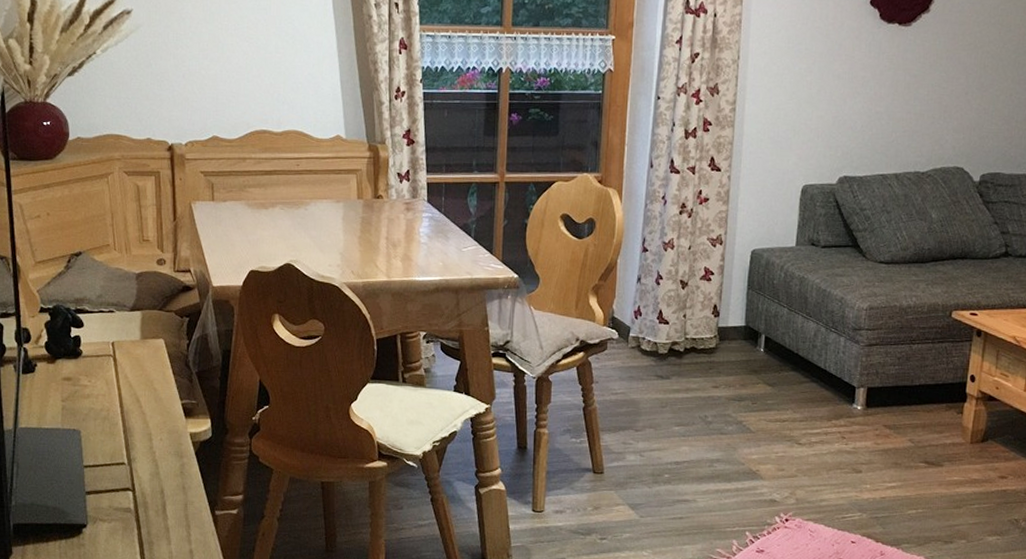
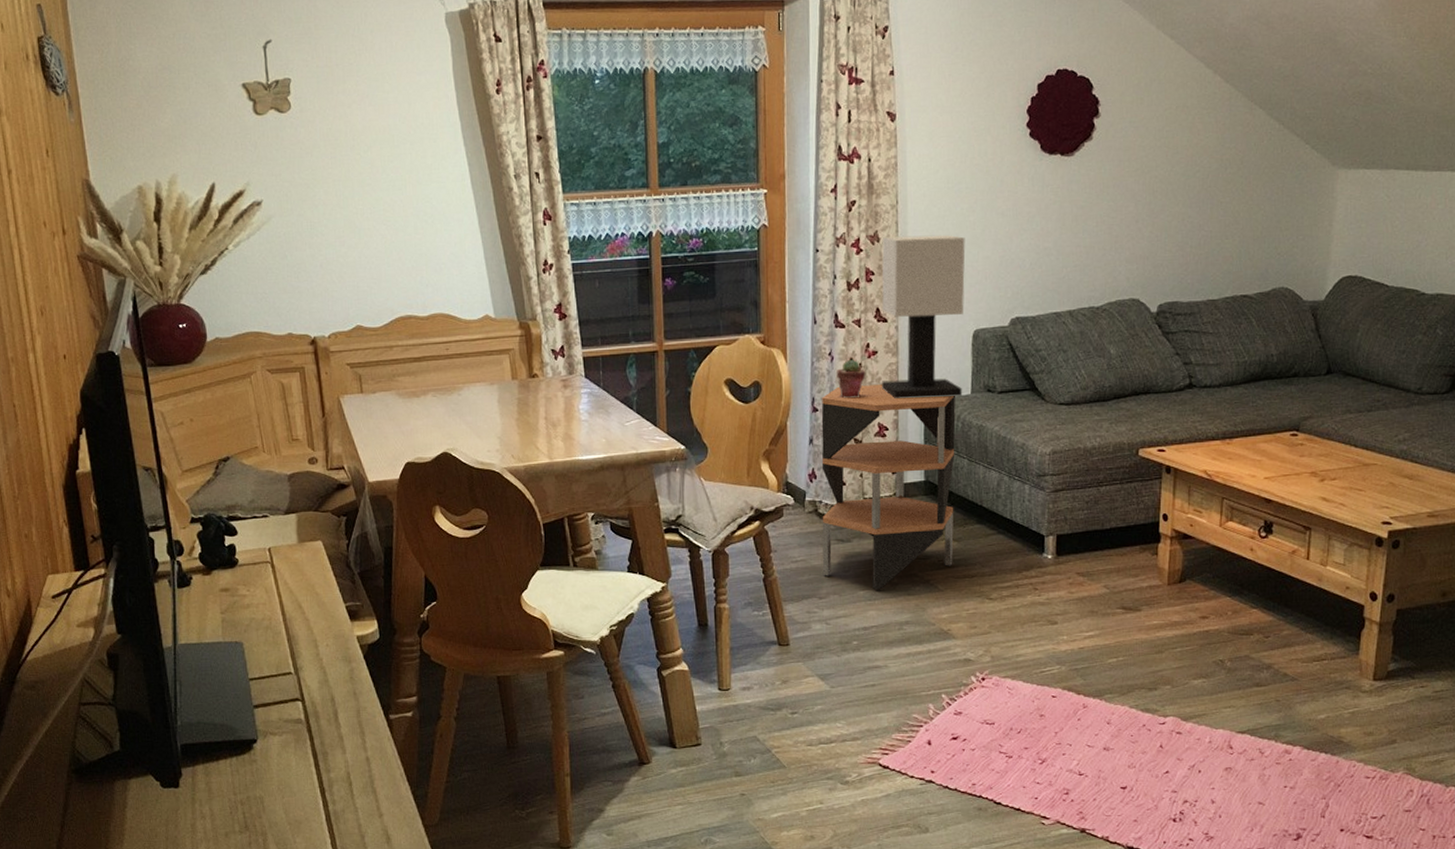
side table: none [640,229,780,427] -> present [821,385,956,590]
potted succulent: none [668,204,697,242] -> present [836,359,866,399]
table lamp: none [711,90,801,248] -> present [881,234,966,399]

